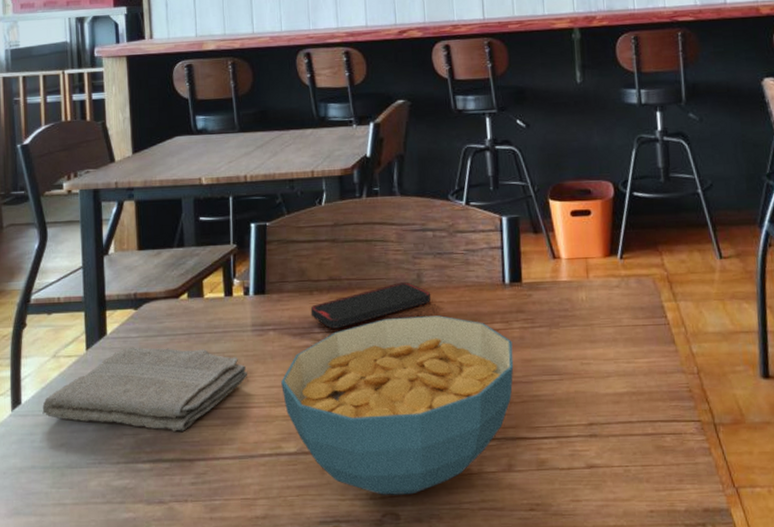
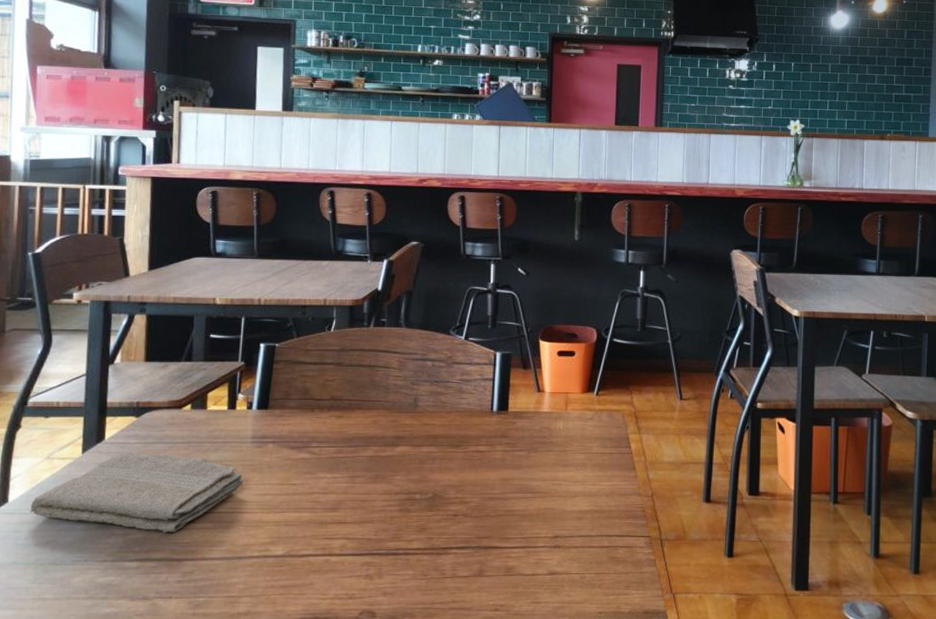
cereal bowl: present [281,315,514,495] -> none [275,436,494,595]
smartphone: present [310,282,430,329] -> none [310,405,424,444]

